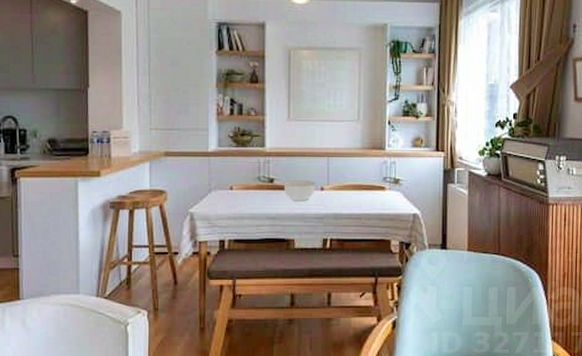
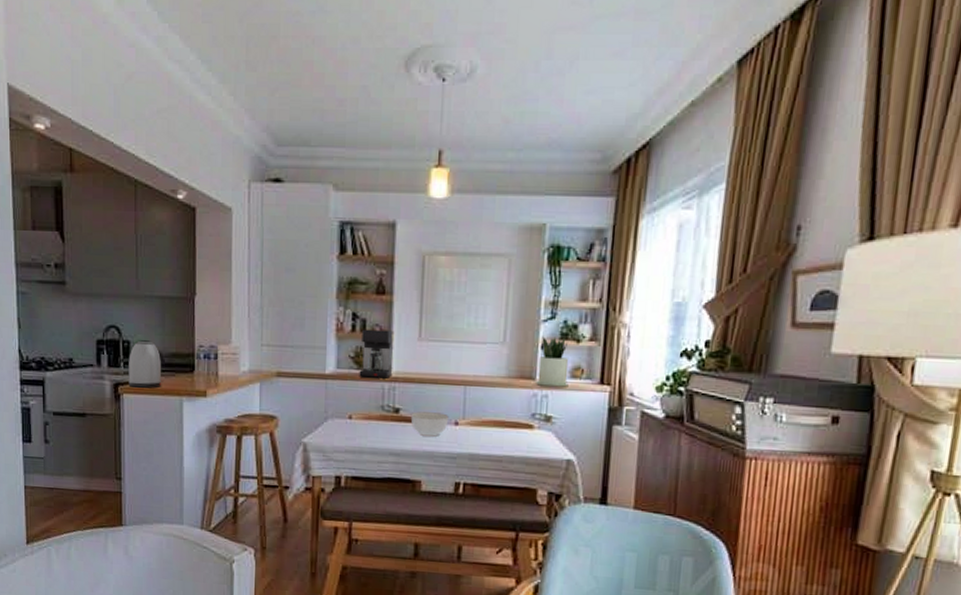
kettle: none [25,128,58,171] -> present [128,340,162,388]
coffee maker: none [238,112,266,154] -> present [359,329,393,379]
planter: none [384,114,412,156] -> present [534,336,569,388]

